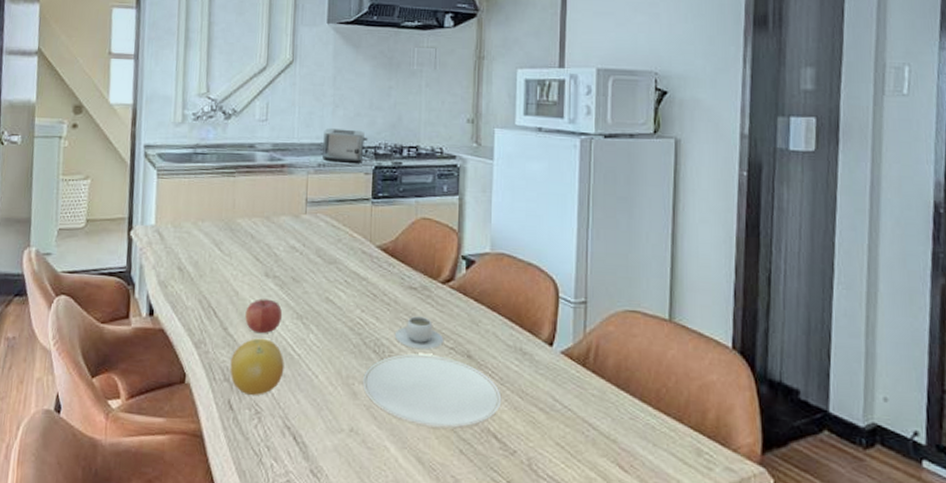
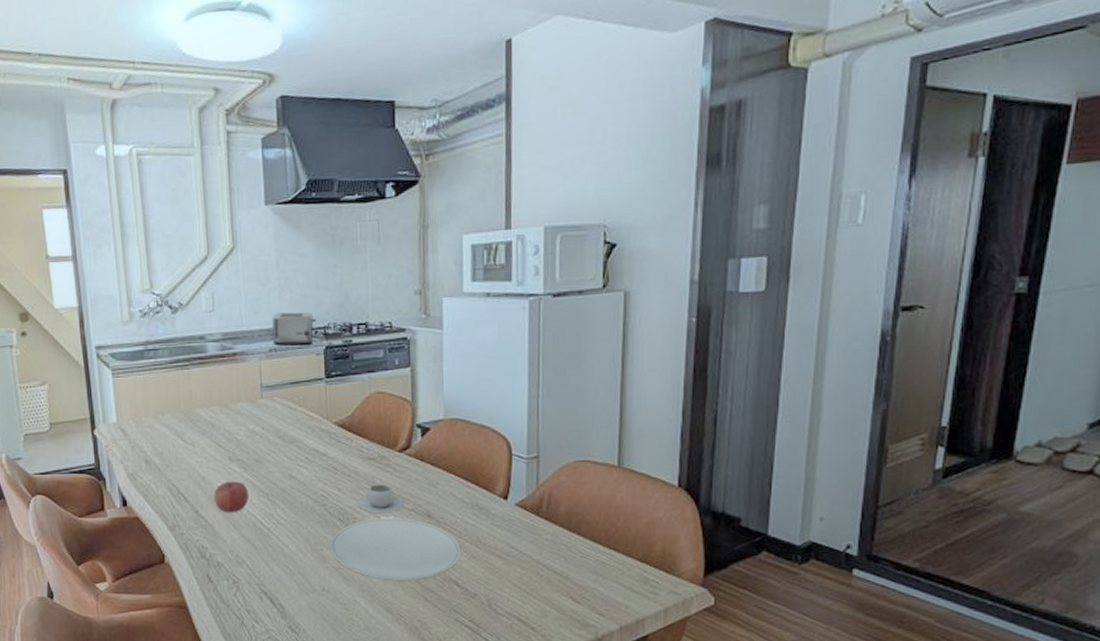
fruit: present [230,338,284,395] -> none [205,517,256,567]

